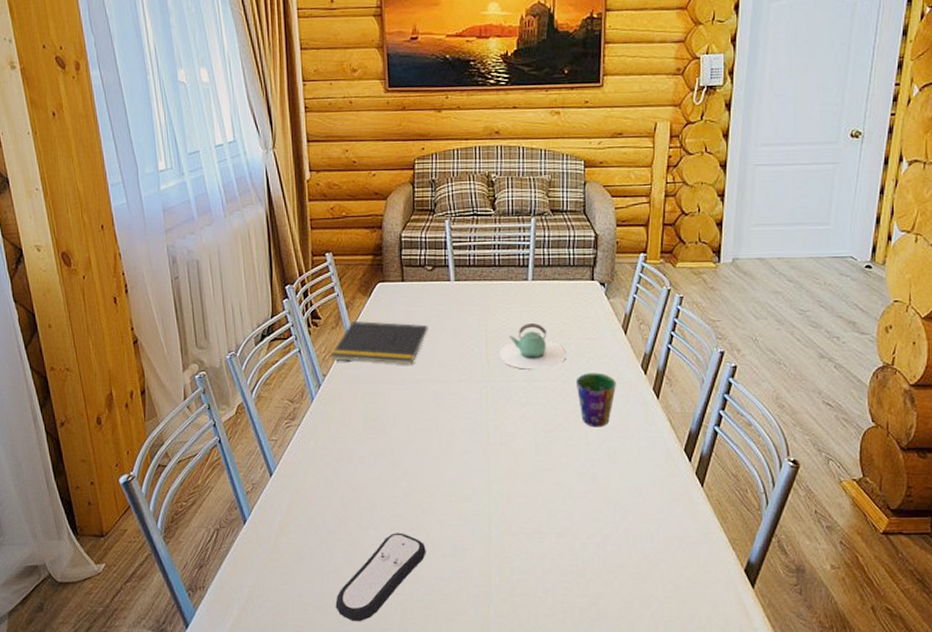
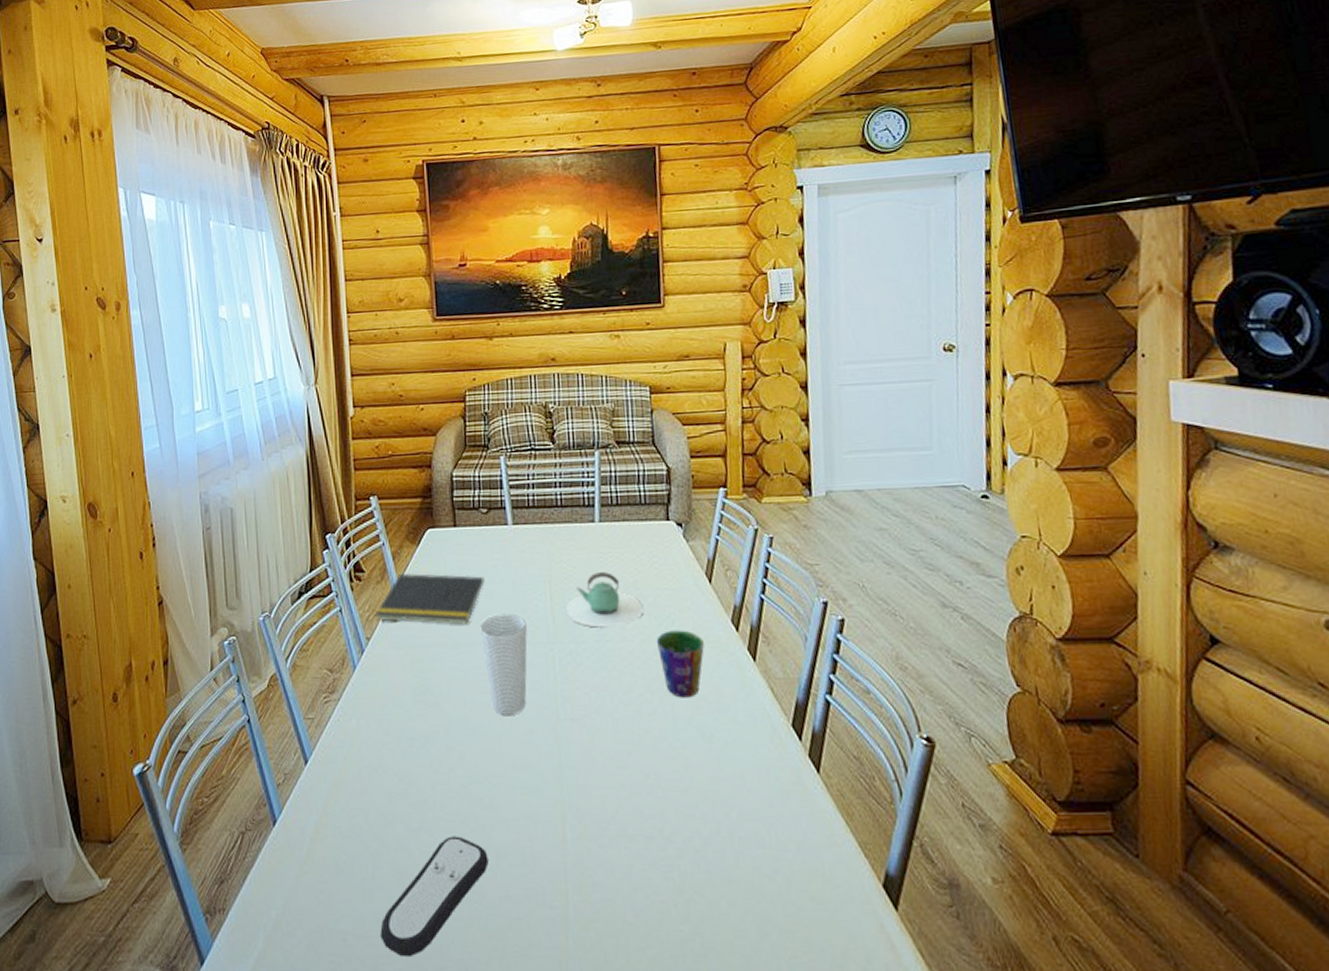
cup: none [423,356,465,439] -> present [480,613,528,715]

